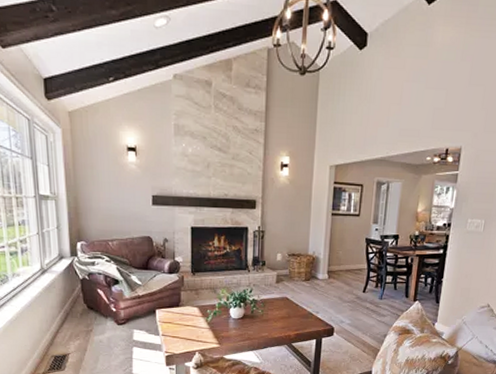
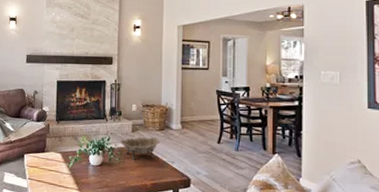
decorative bowl: none [263,288,305,311] -> present [120,137,160,160]

